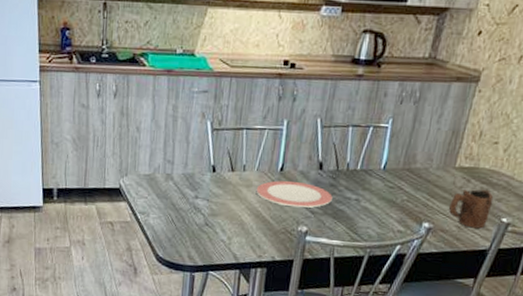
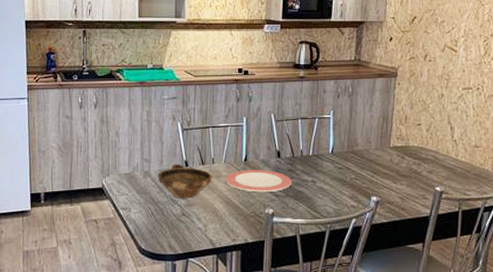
bowl: none [181,167,242,208] -> present [158,163,212,199]
mug: present [448,189,494,229] -> none [390,165,426,198]

